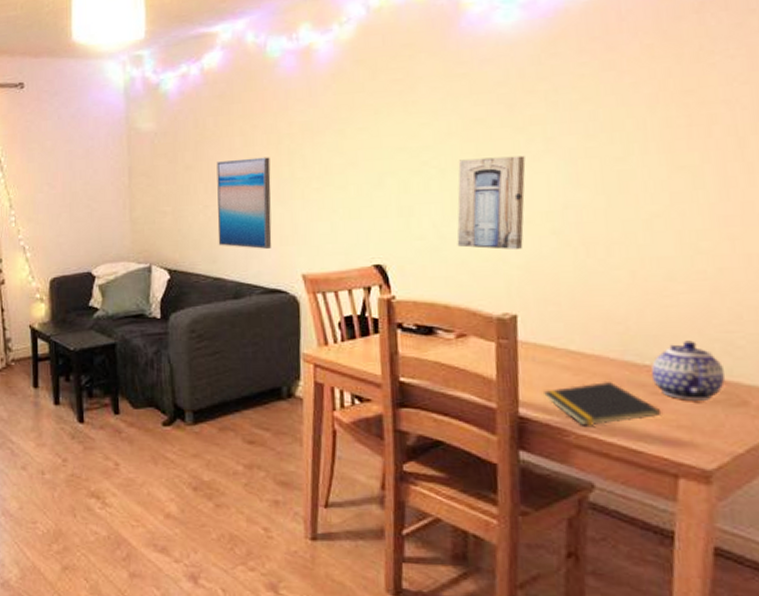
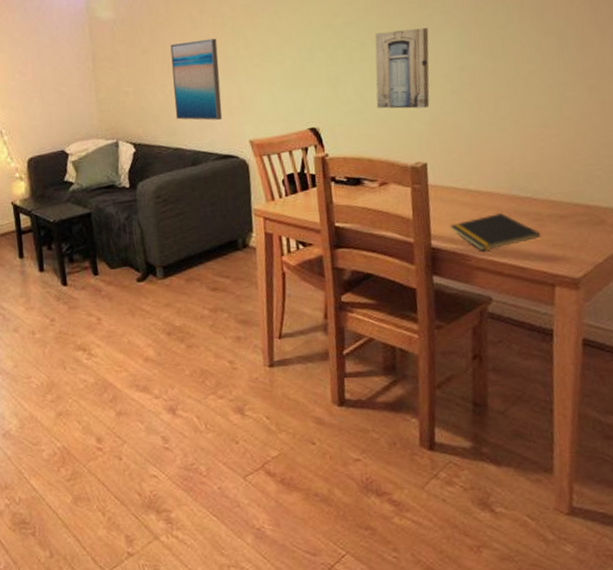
teapot: present [652,340,726,401] -> none [532,174,588,224]

